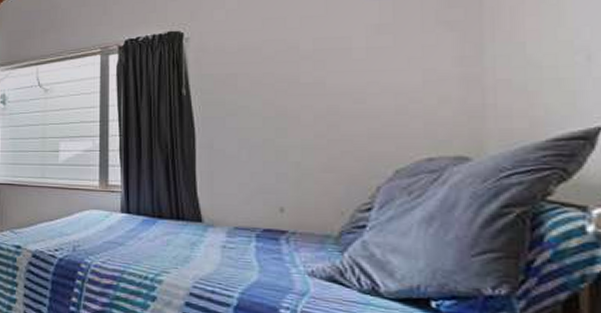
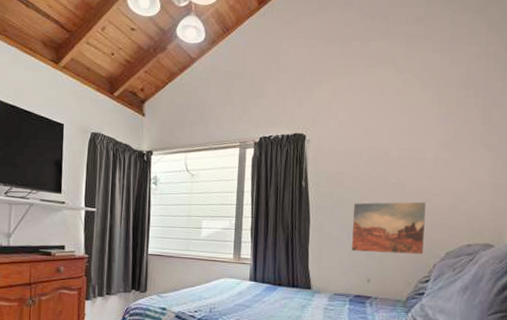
wall art: none [253,104,359,174] -> present [352,202,426,255]

